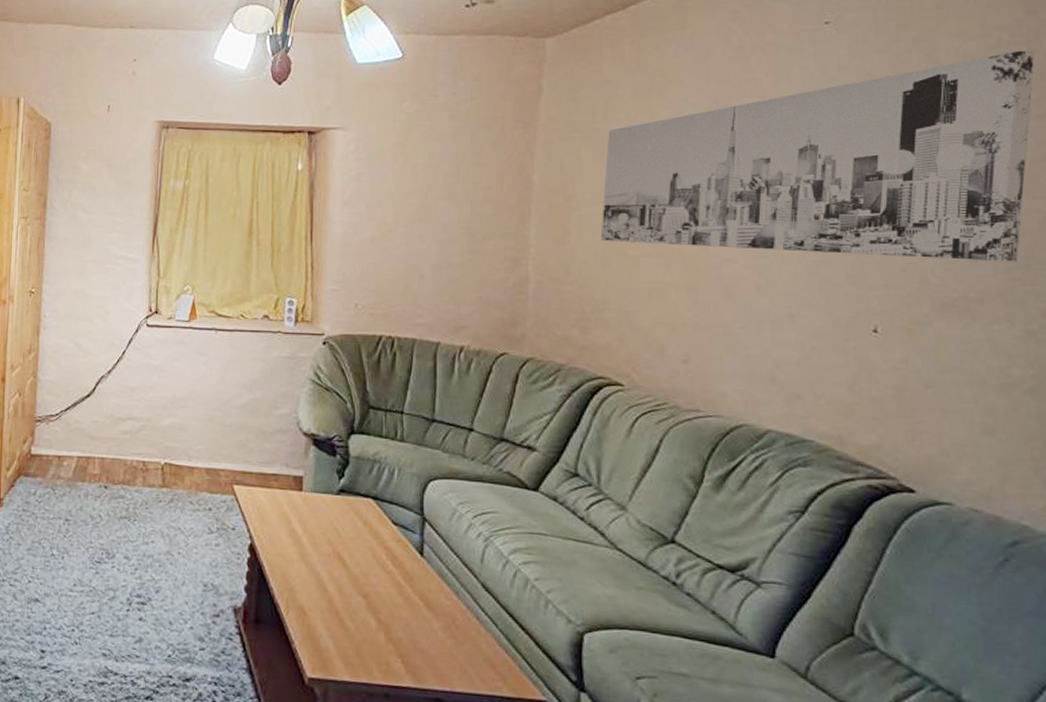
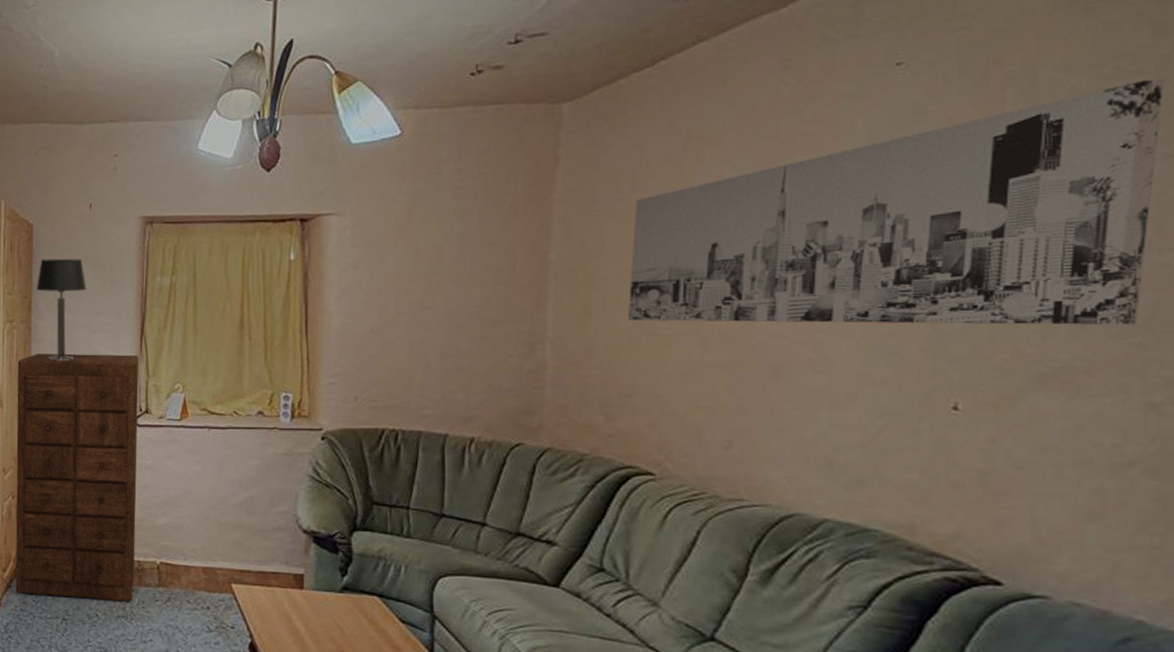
dresser: none [19,251,151,503] -> present [15,353,139,602]
table lamp: none [51,157,102,259] -> present [36,258,87,361]

